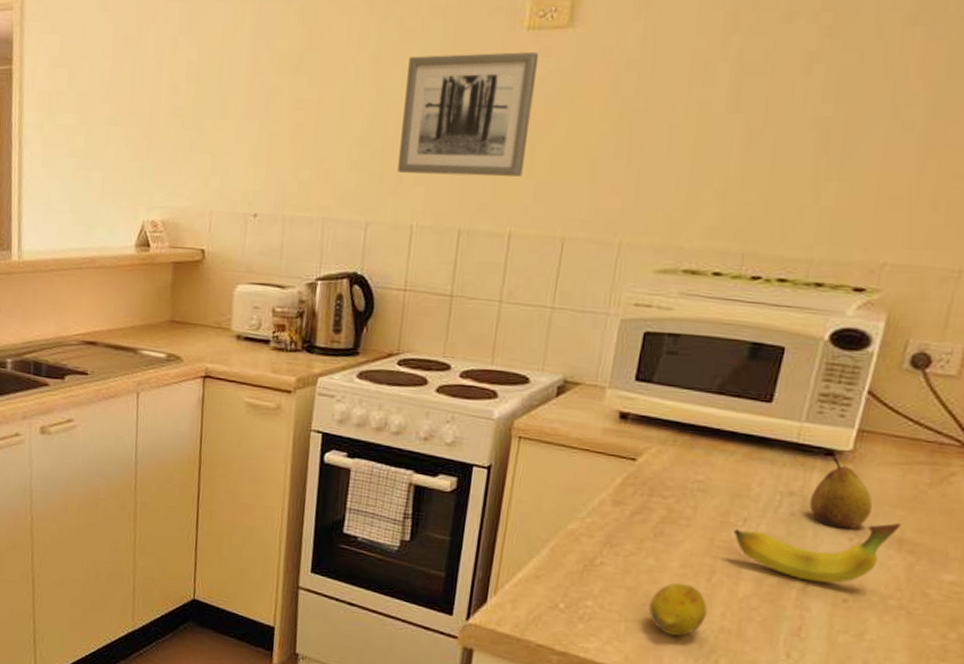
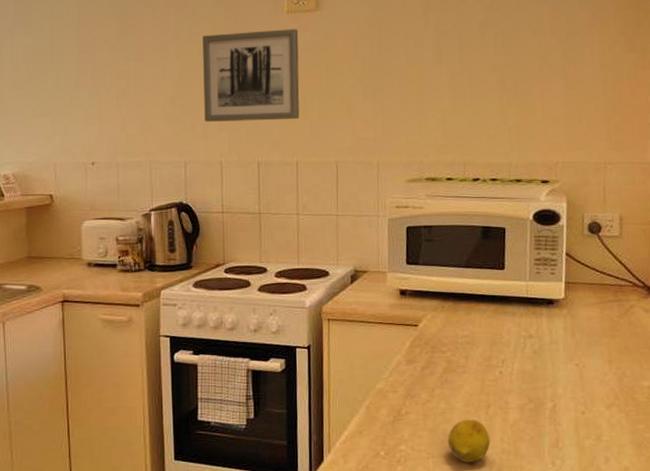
fruit: present [733,522,902,583] -> none [497,347,608,402]
fruit: present [809,456,873,530] -> none [544,304,586,358]

